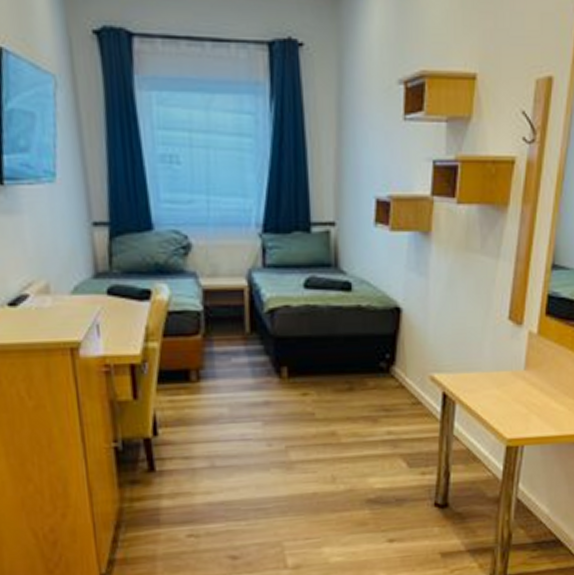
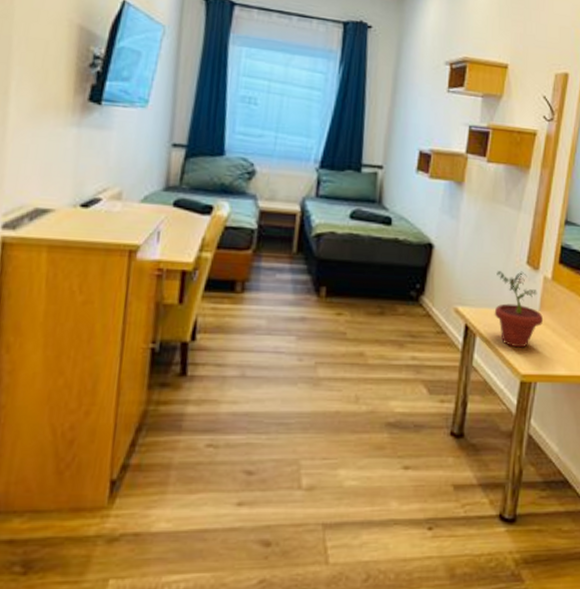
potted plant: none [474,328,529,412] -> present [494,271,543,348]

